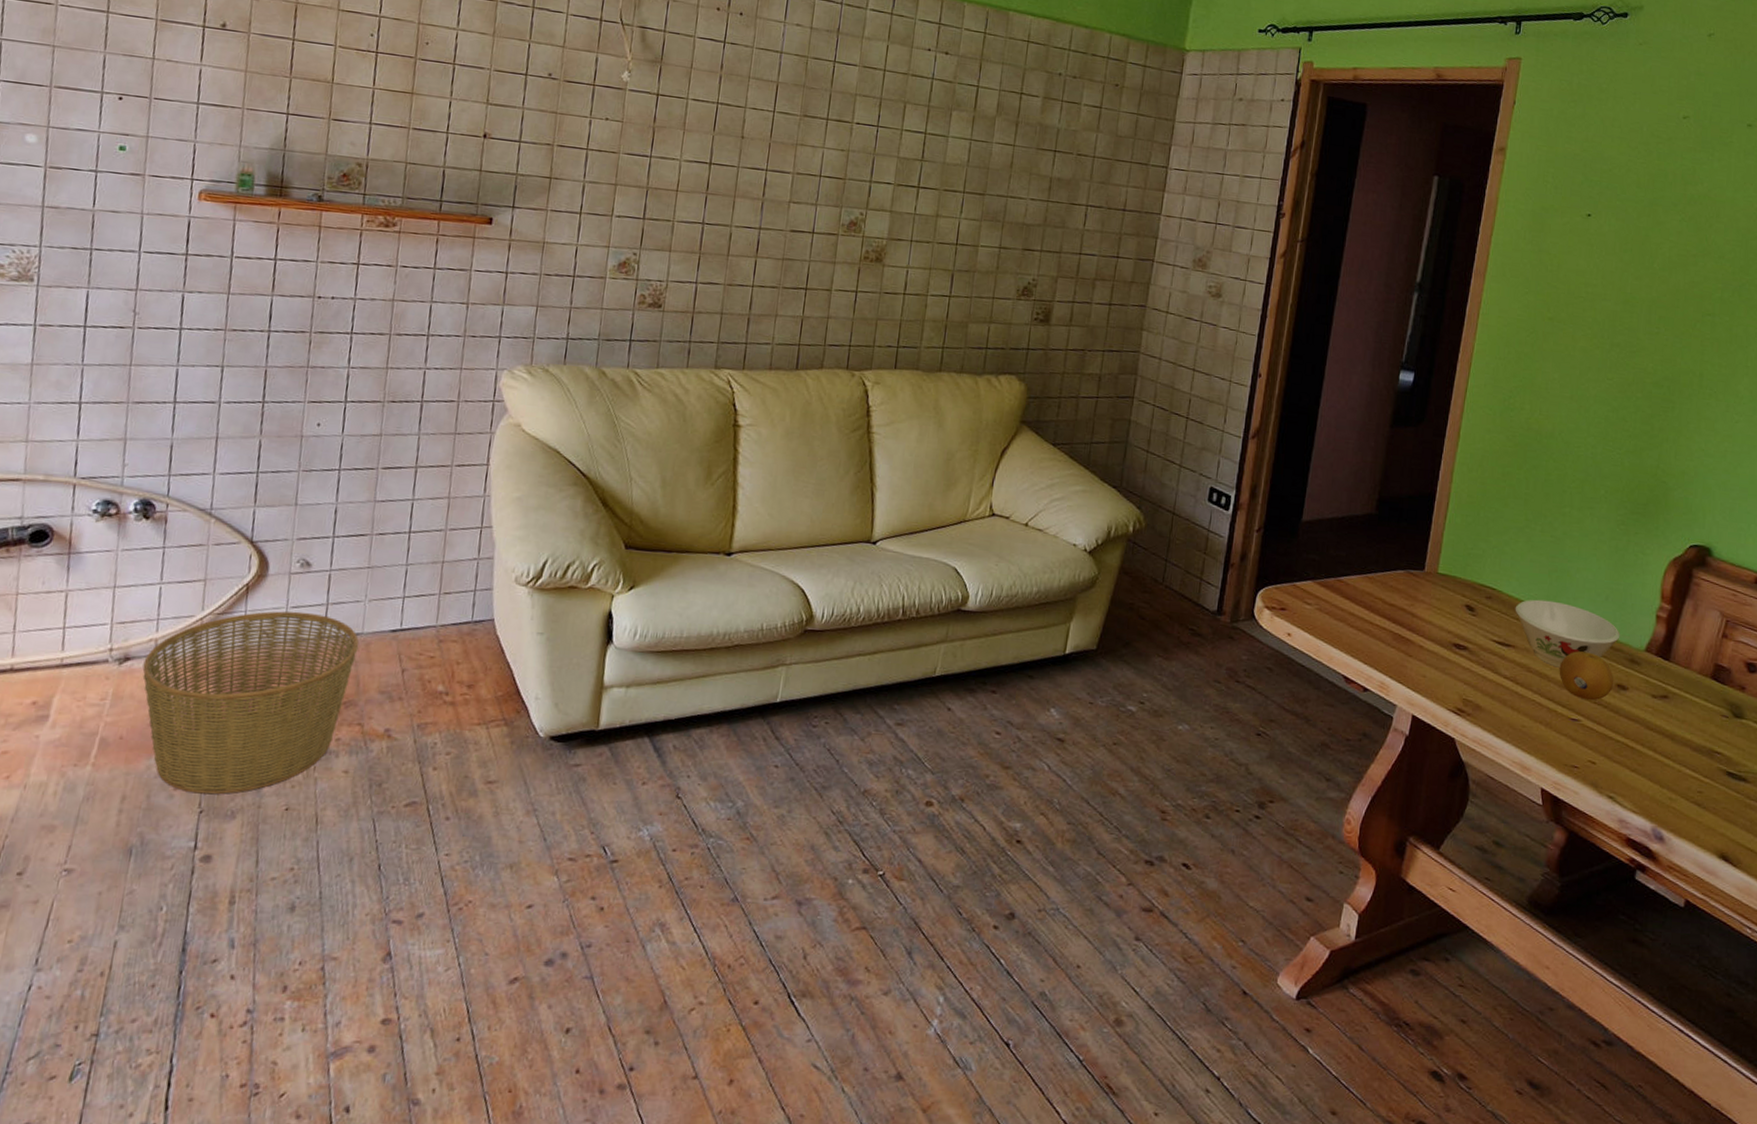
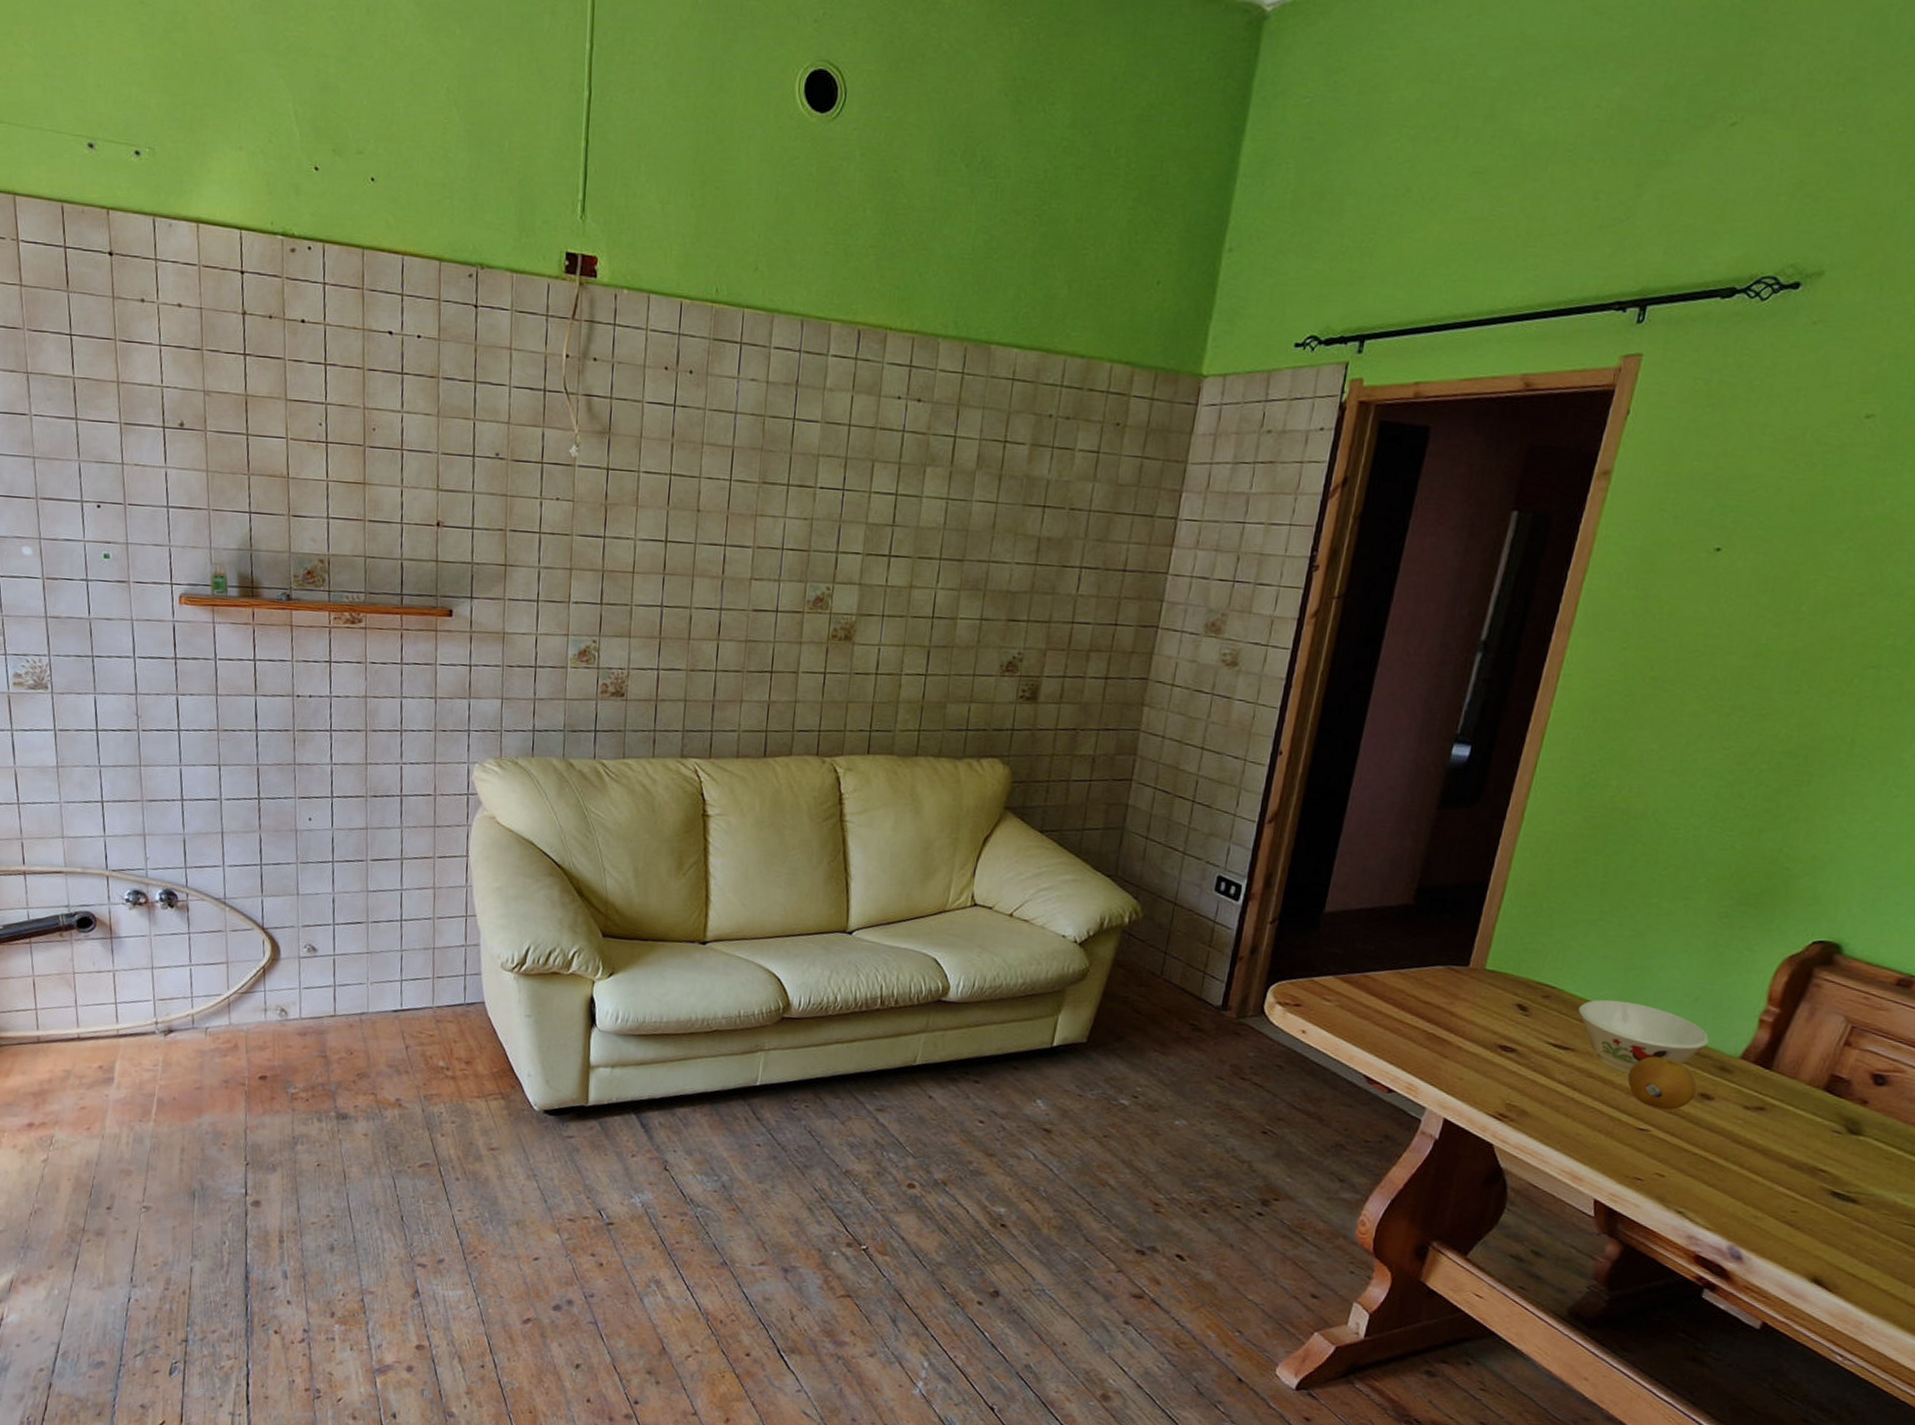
basket: present [142,611,359,795] -> none [184,991,366,1151]

